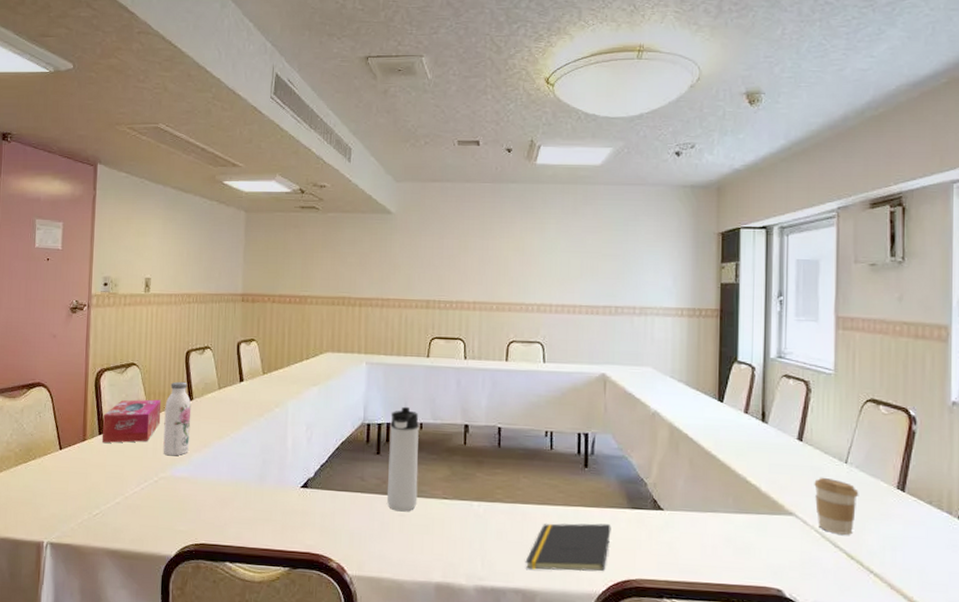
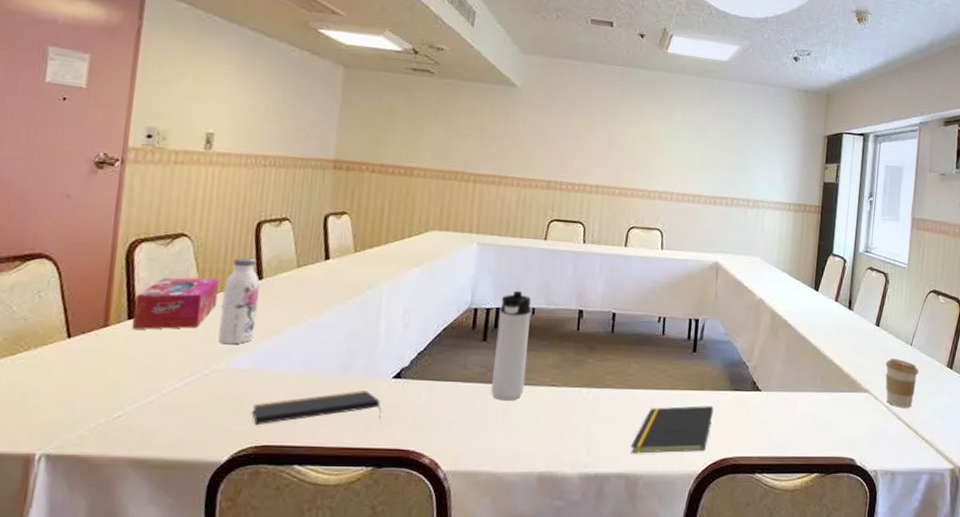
notepad: none [191,498,293,526] -> present [252,391,381,426]

